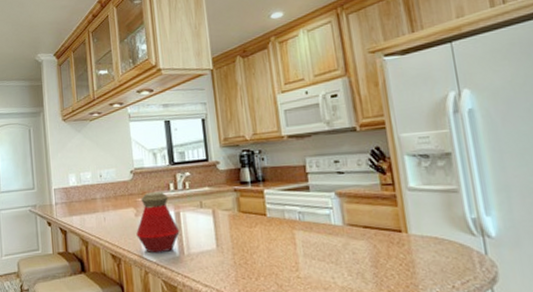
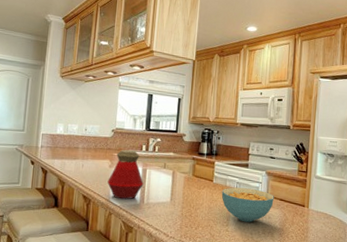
cereal bowl: none [280,217,355,263] -> present [221,187,274,223]

